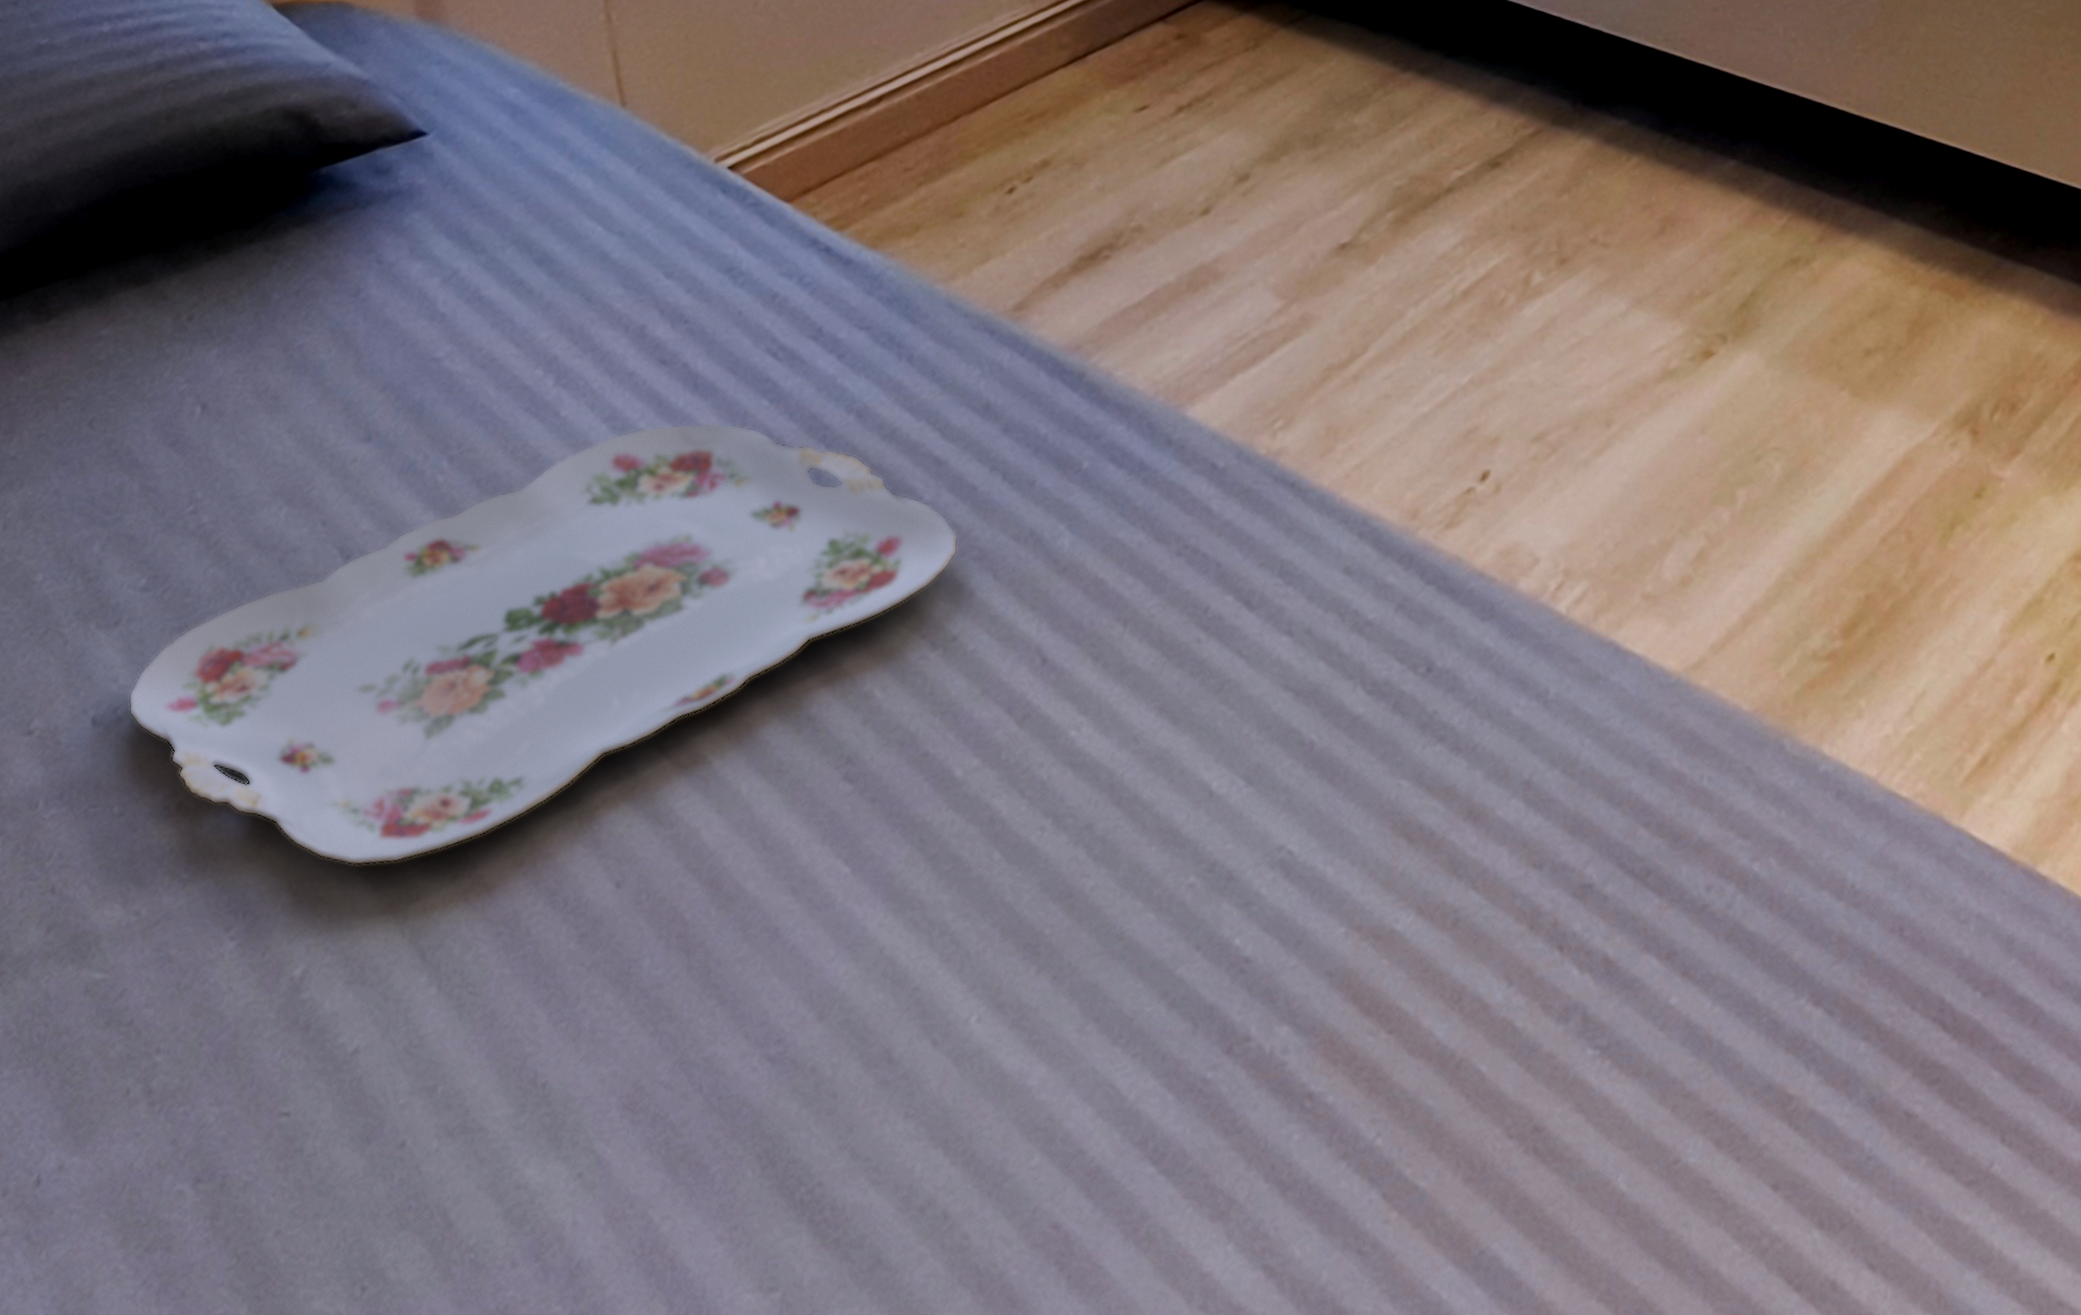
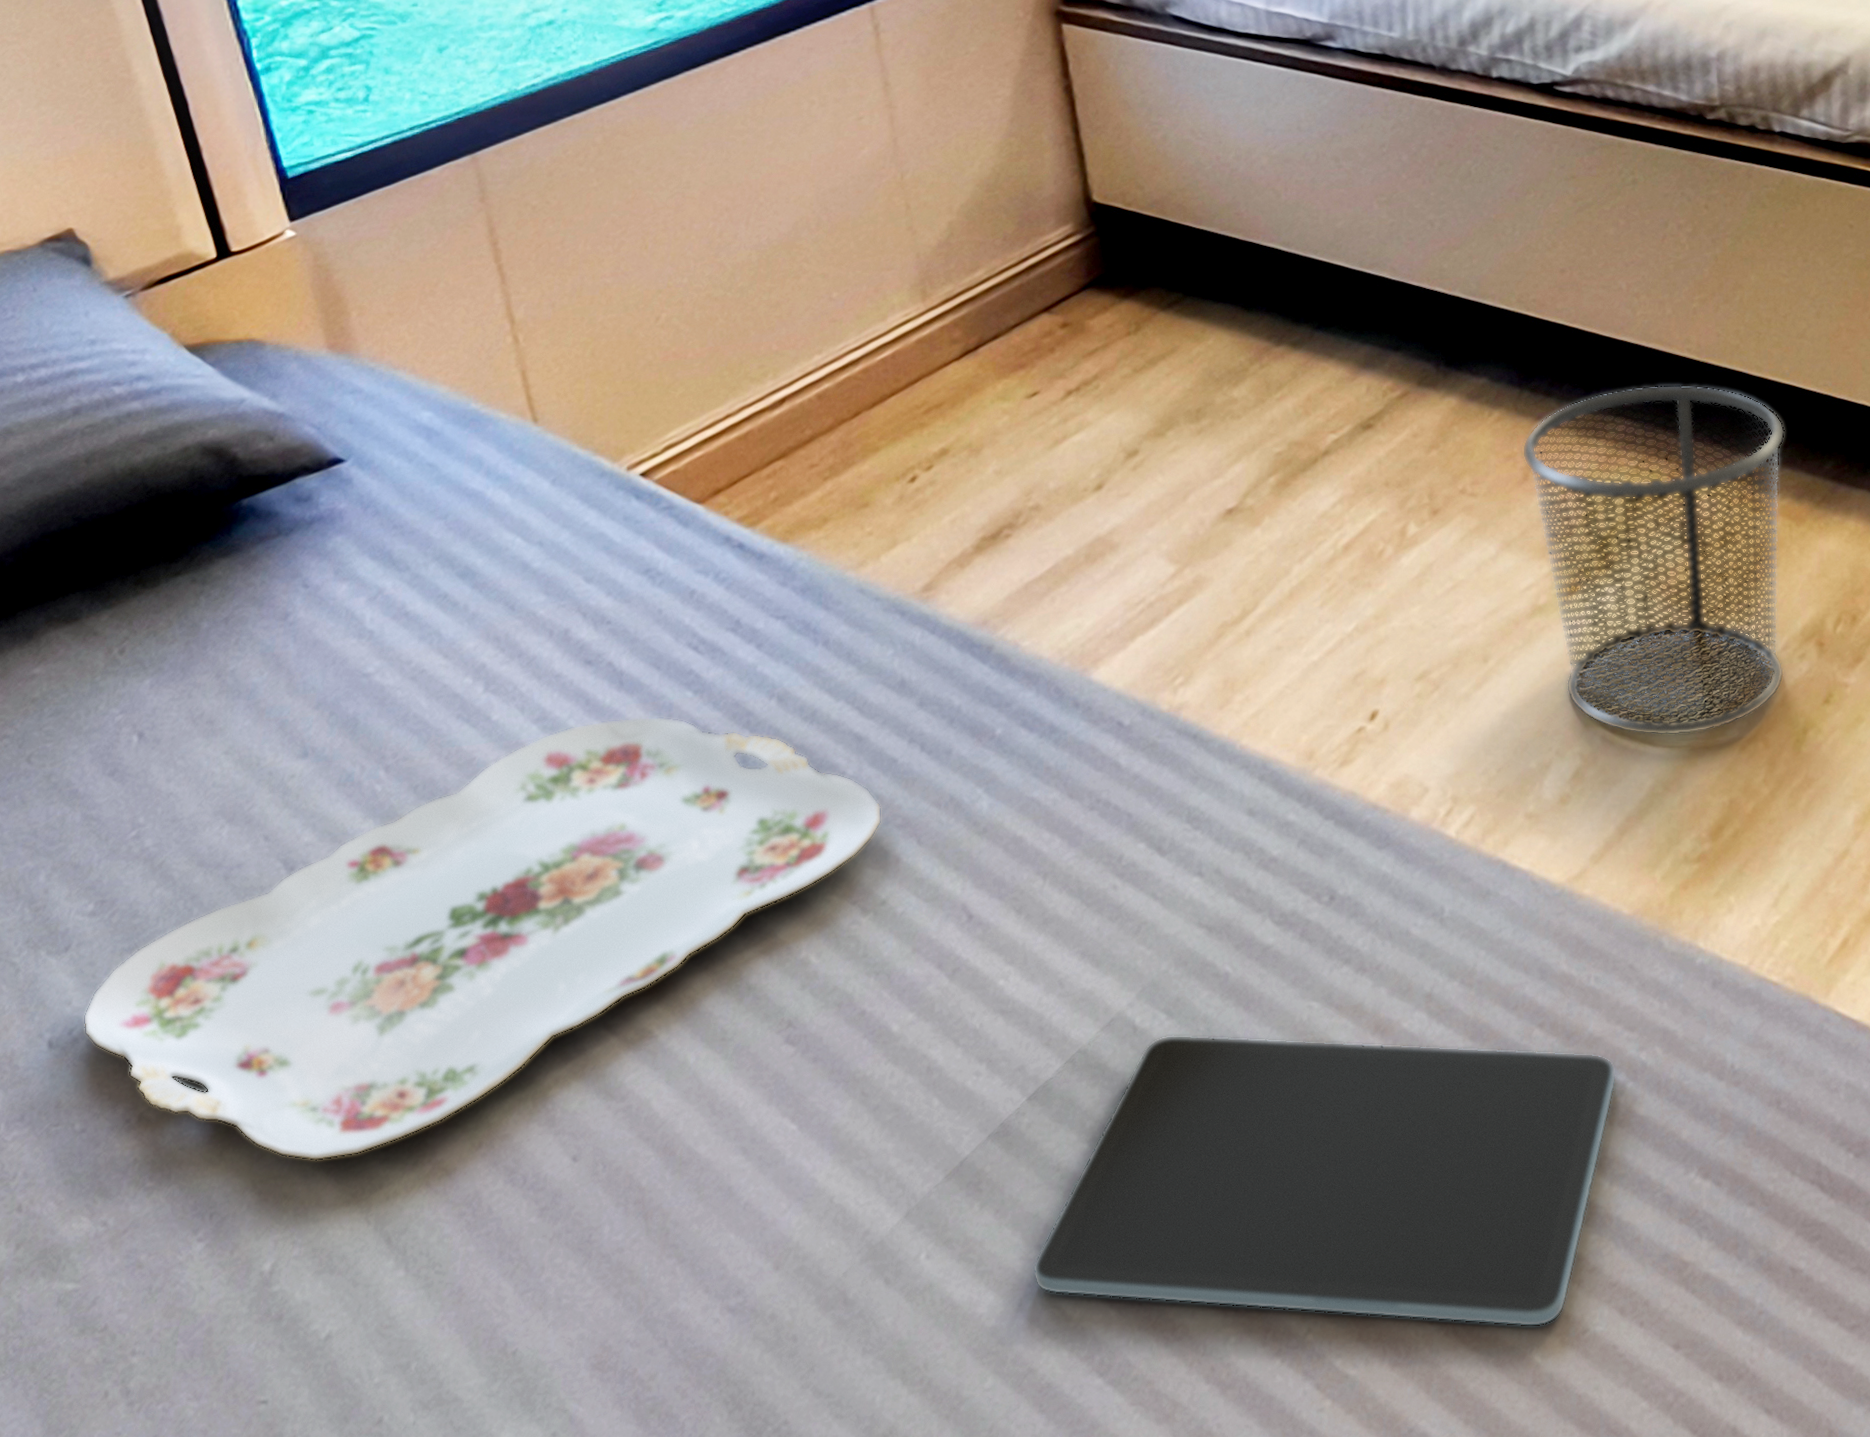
tablet: none [1088,803,1726,1153] -> present [1033,1035,1617,1327]
waste bin: none [1660,139,1948,521] -> present [1522,384,1785,736]

